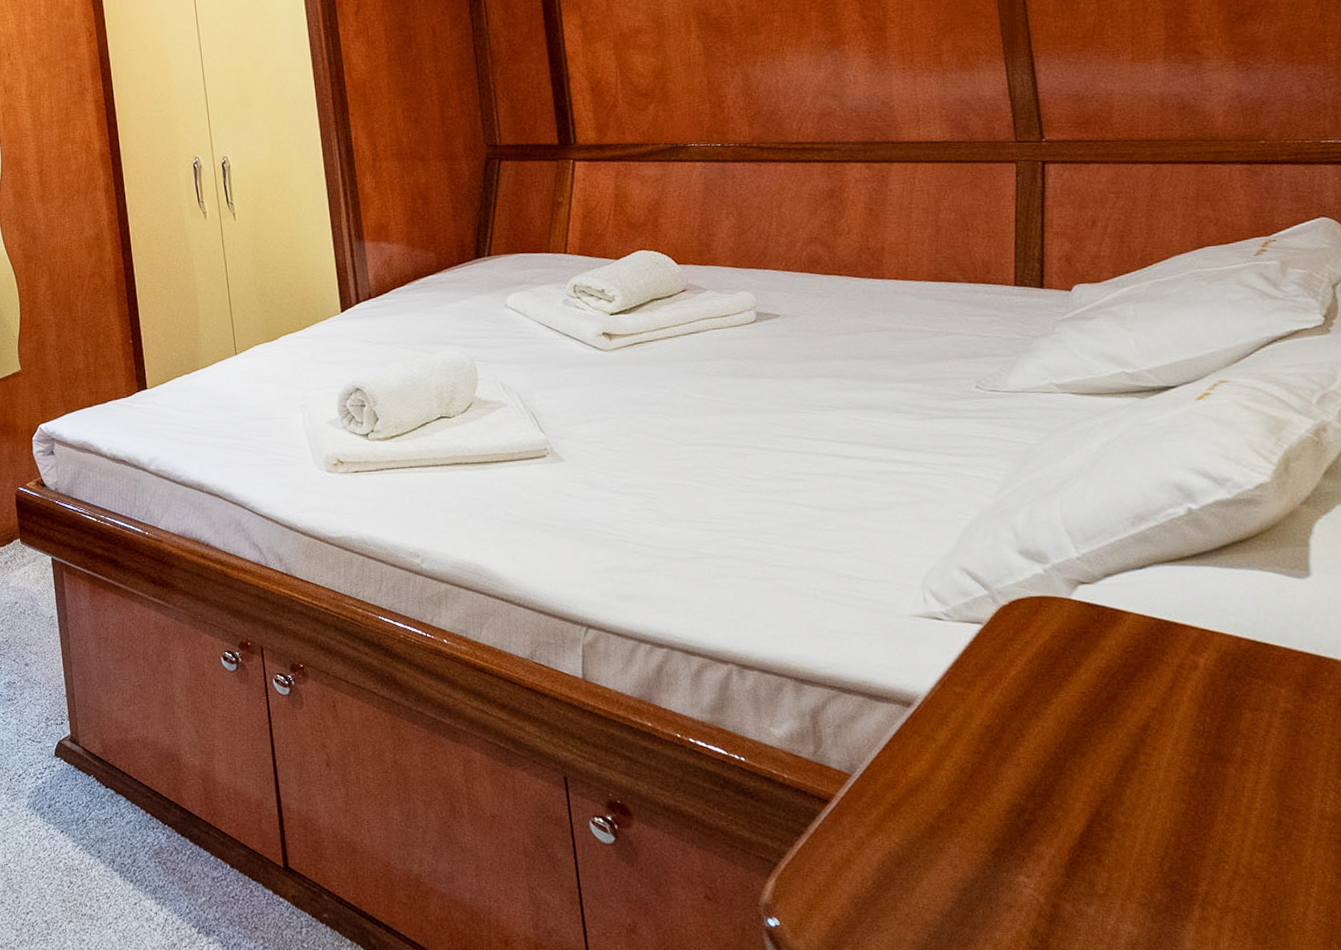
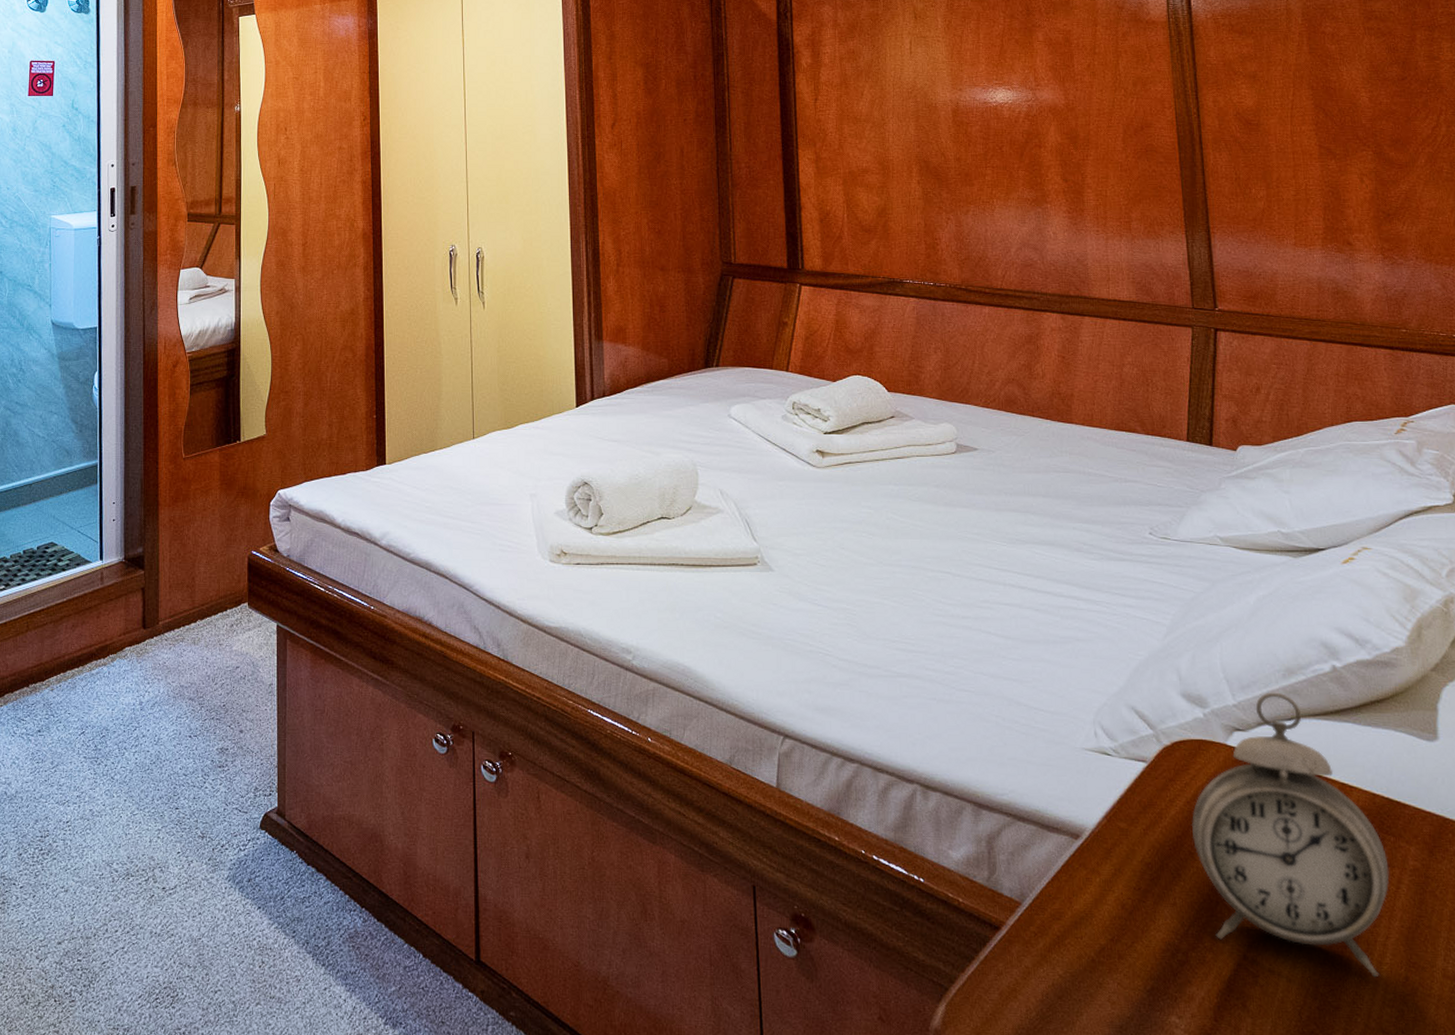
alarm clock: none [1034,540,1258,824] -> present [1191,692,1390,978]

